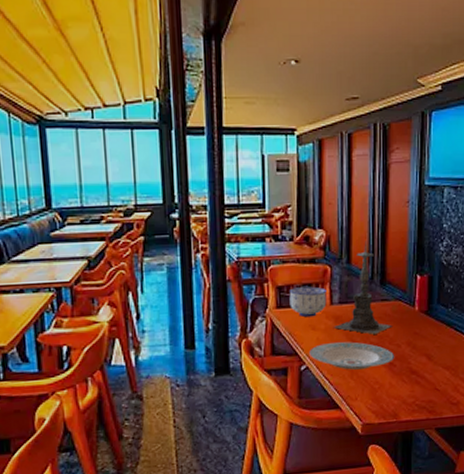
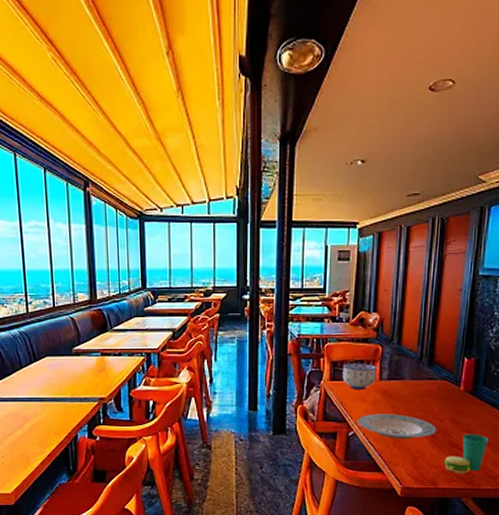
candle holder: present [333,240,392,335] -> none [380,324,437,409]
cup: none [405,357,448,404] -> present [444,434,489,474]

